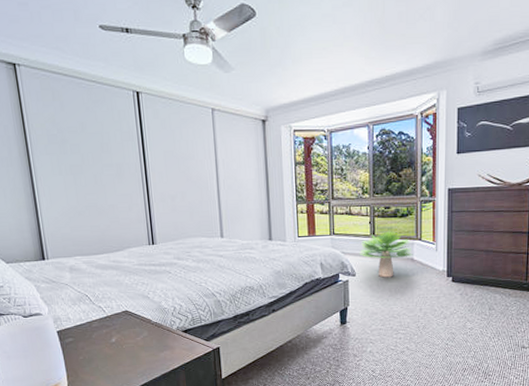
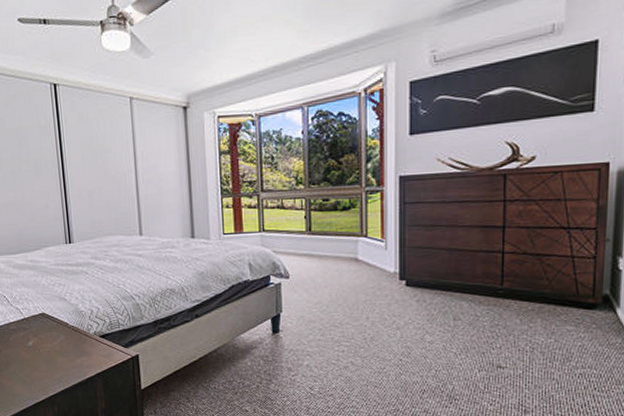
potted plant: present [359,231,413,278] -> none [293,226,357,280]

